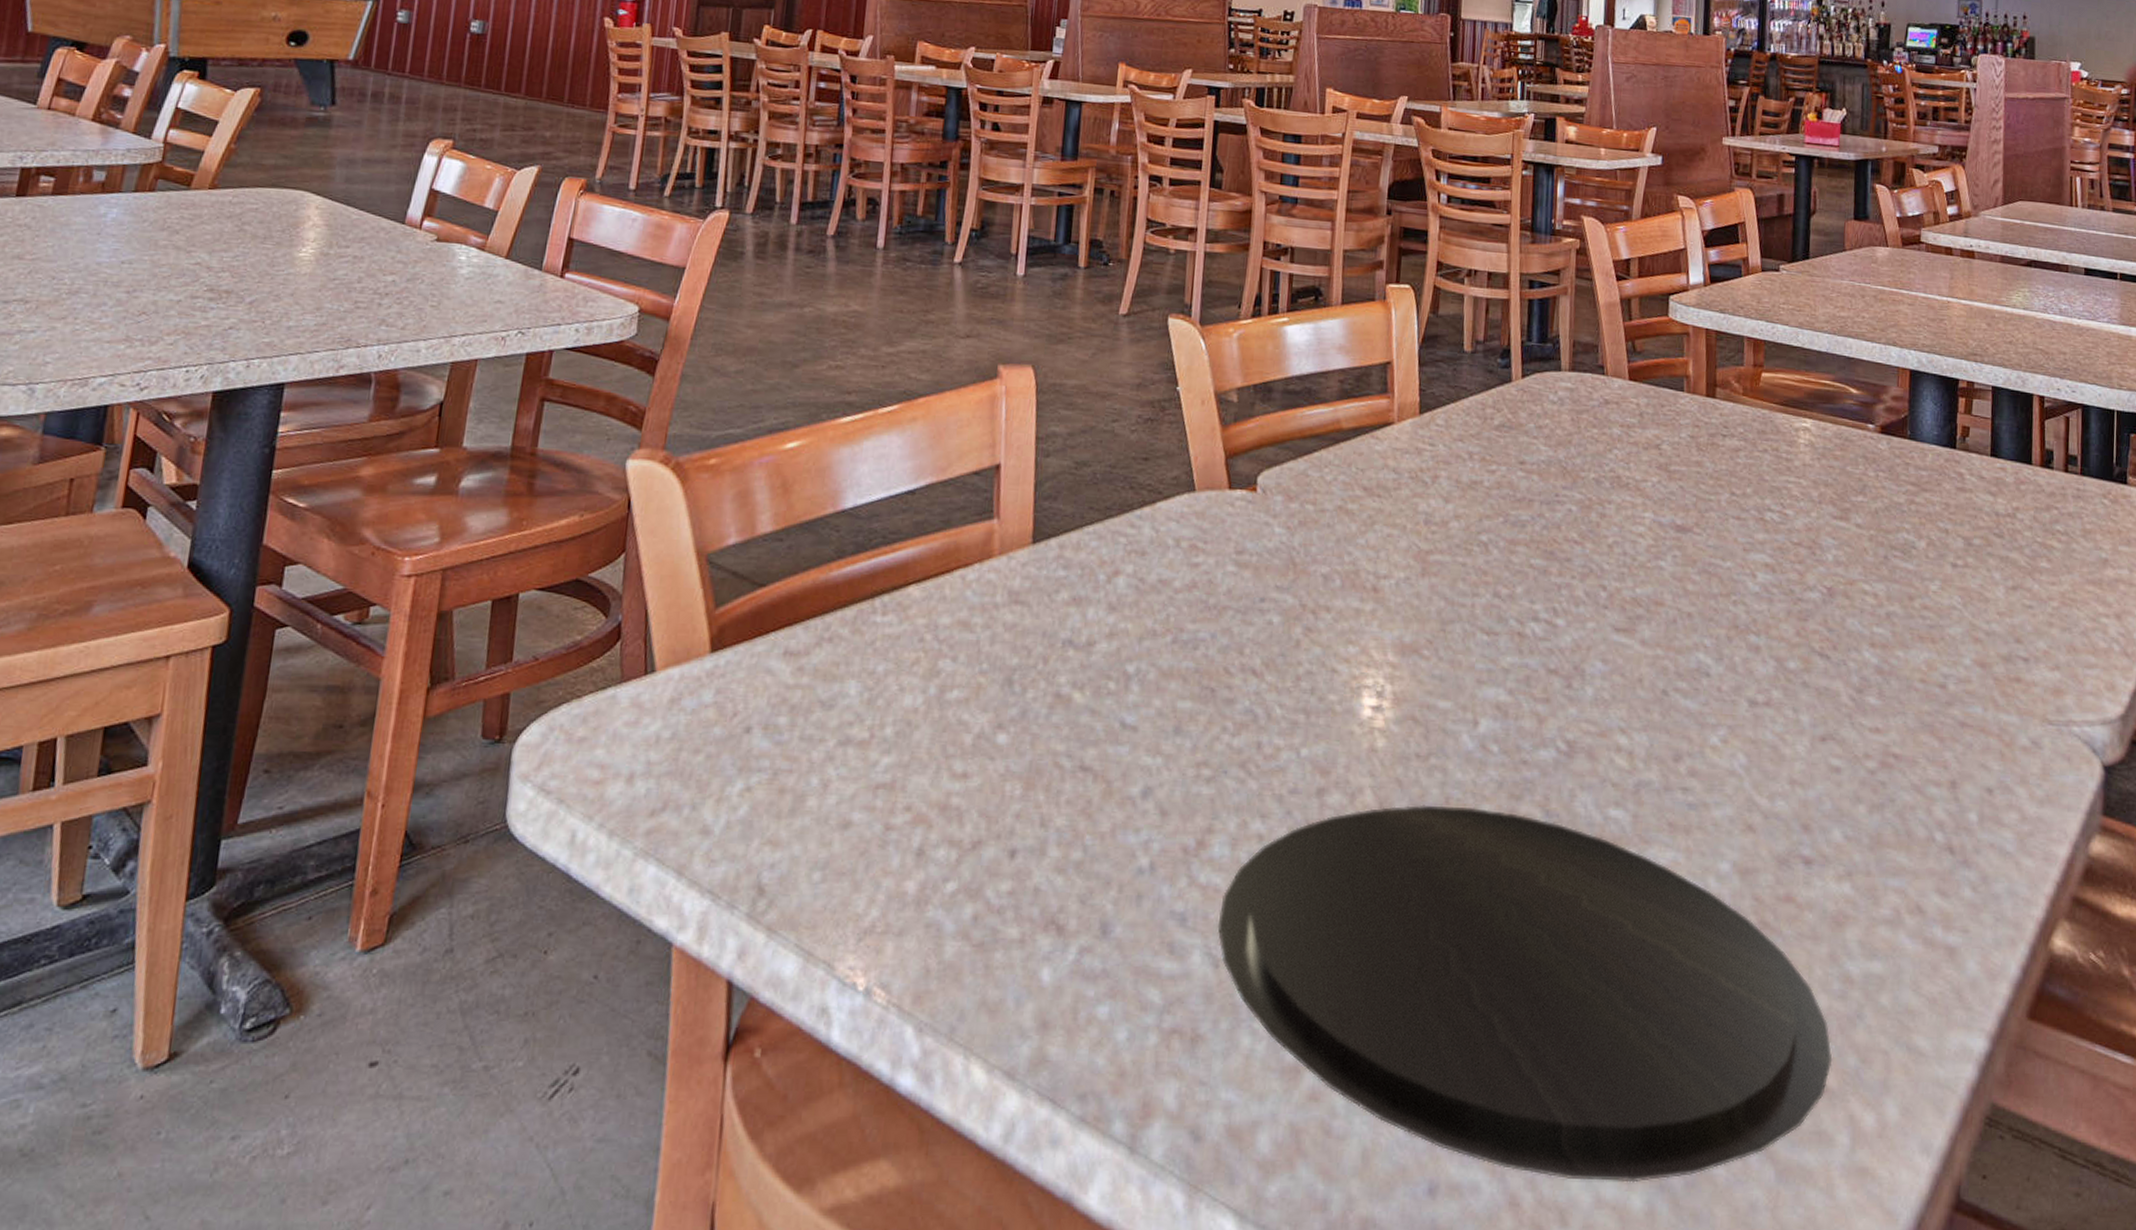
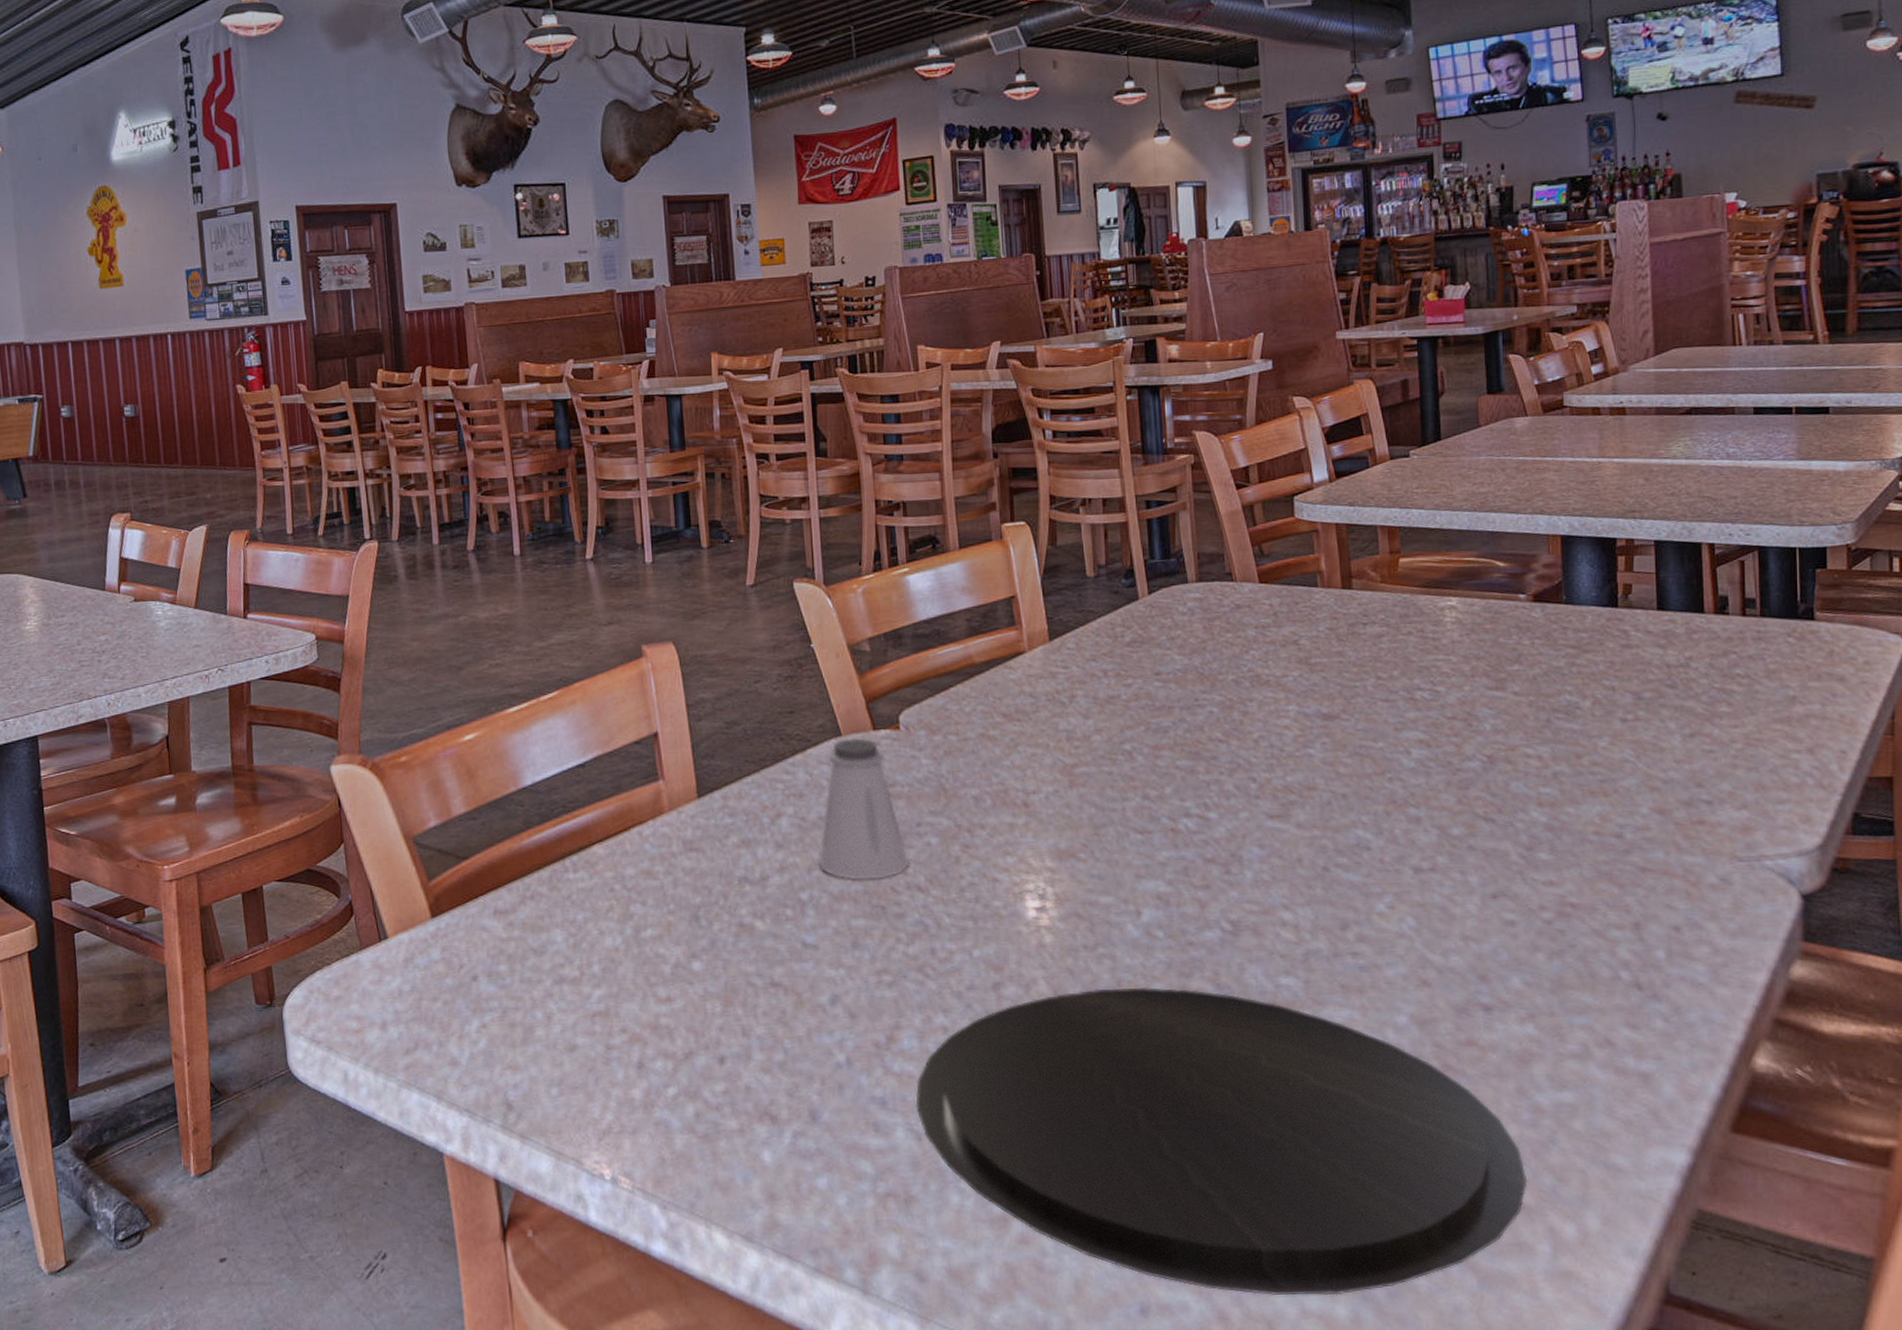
saltshaker: none [1150,495,1248,657] -> present [817,738,909,880]

